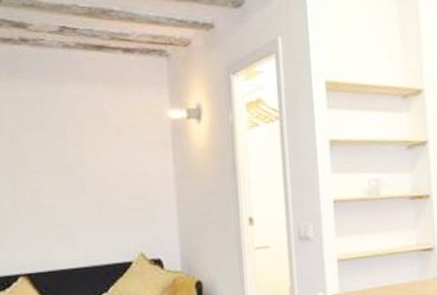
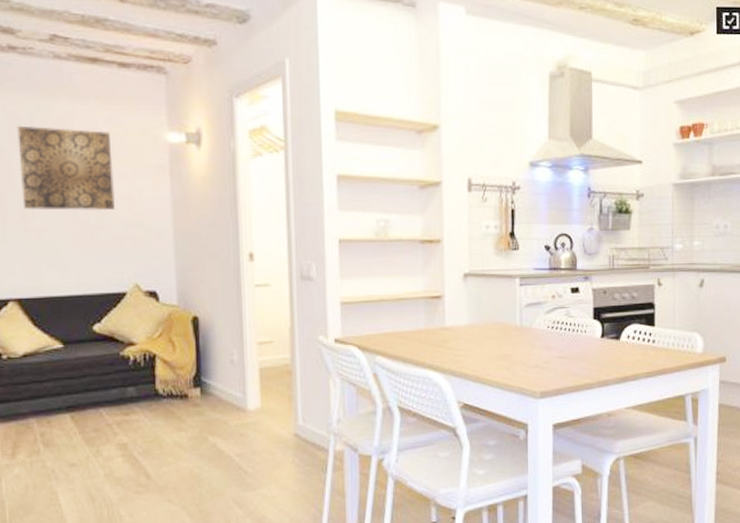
wall art: none [28,110,121,189] -> present [17,125,116,211]

